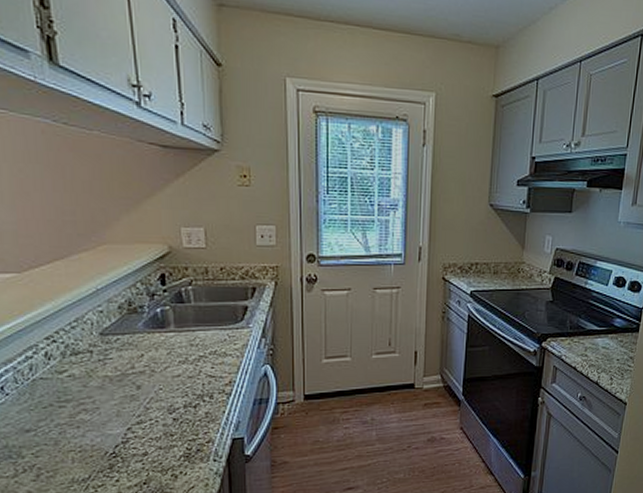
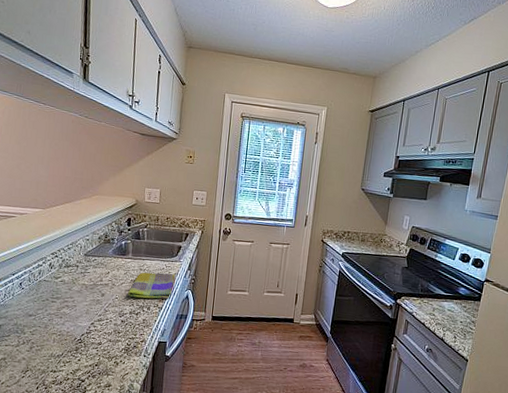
dish towel: none [176,344,247,384] -> present [127,272,177,299]

